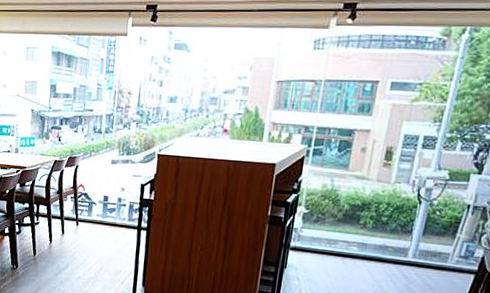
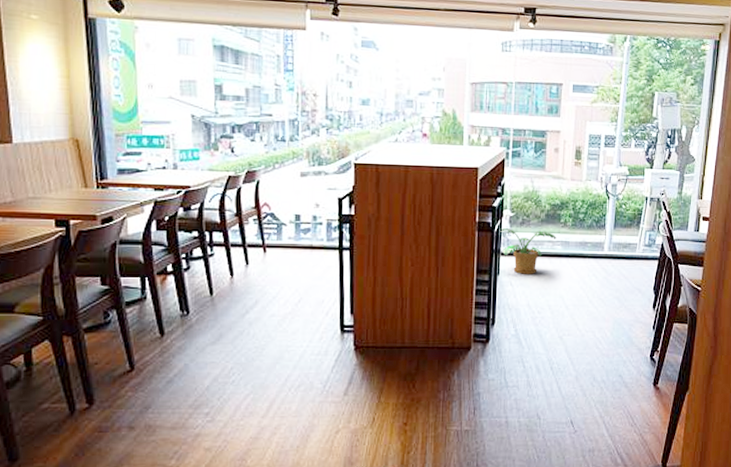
potted plant: none [291,224,353,272] -> present [499,228,556,274]

